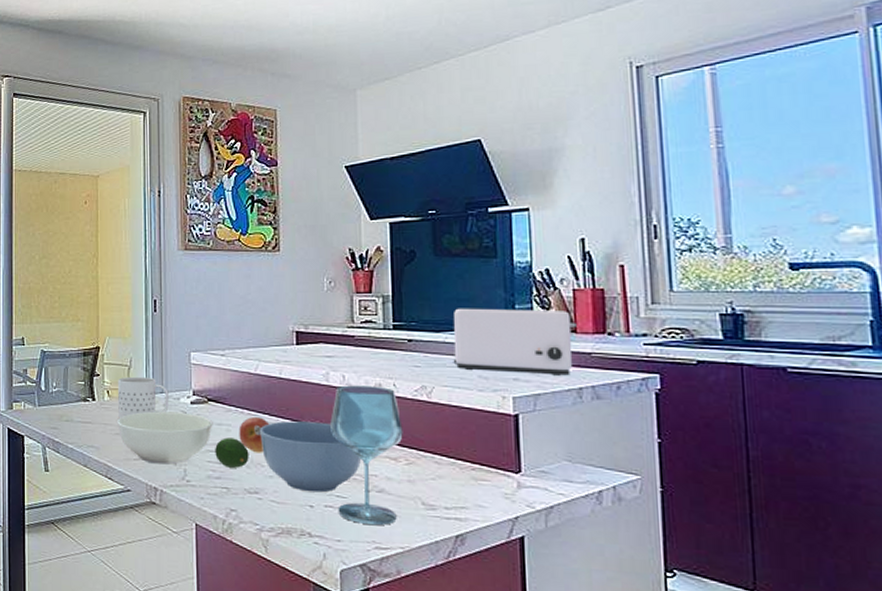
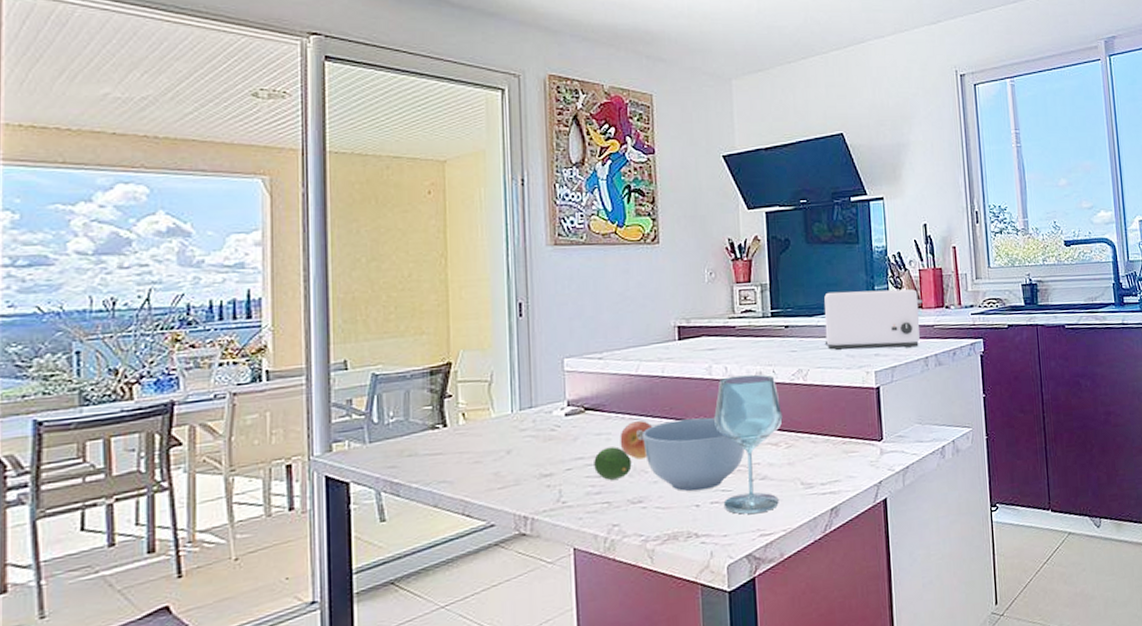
bowl: present [117,411,213,465] -> none [476,426,591,490]
mug: present [118,376,169,418] -> none [476,391,540,444]

